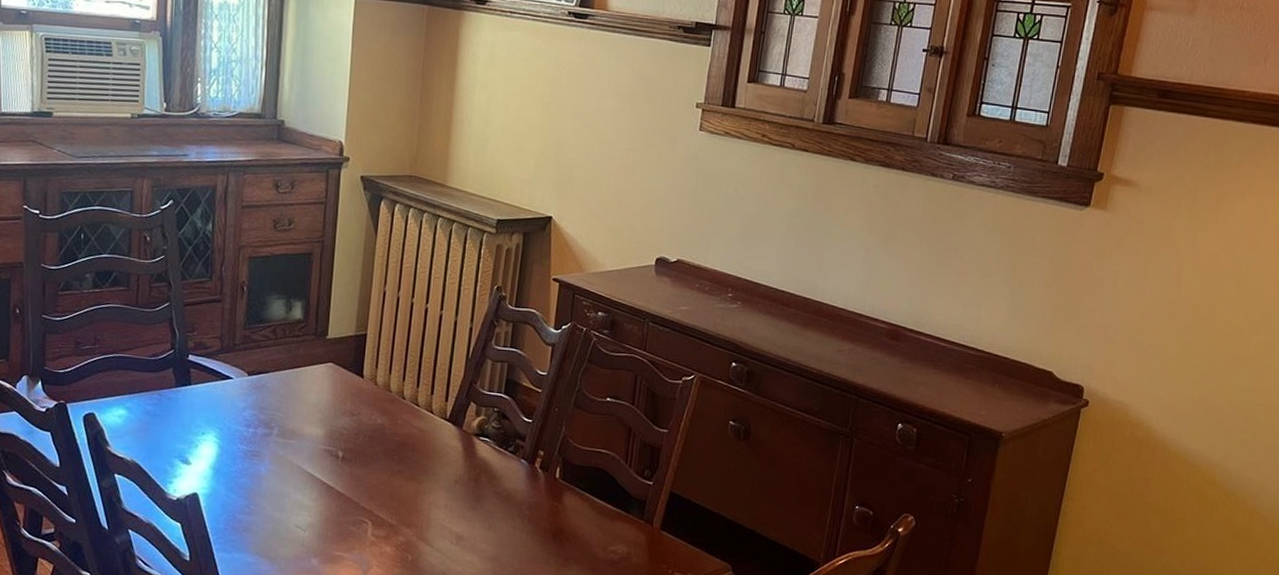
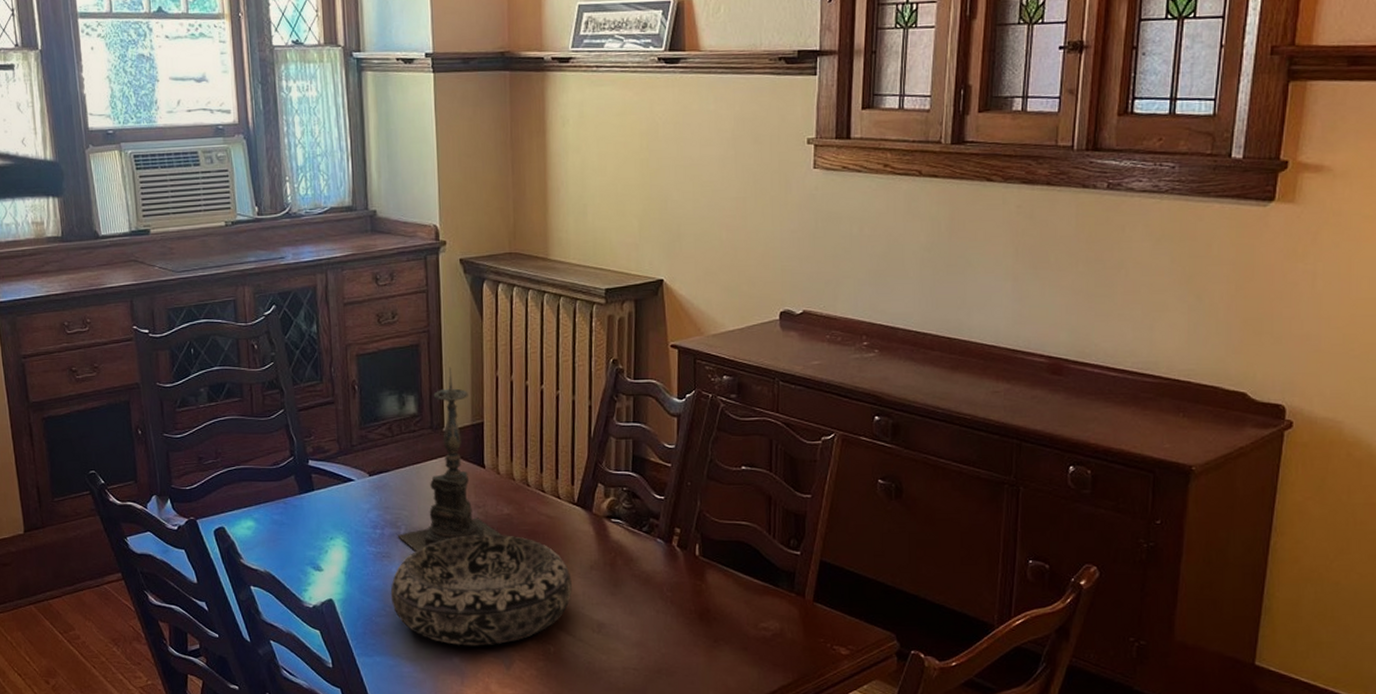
decorative bowl: none [256,441,436,550] -> present [390,534,572,646]
candle holder: none [269,277,373,453] -> present [397,367,502,552]

